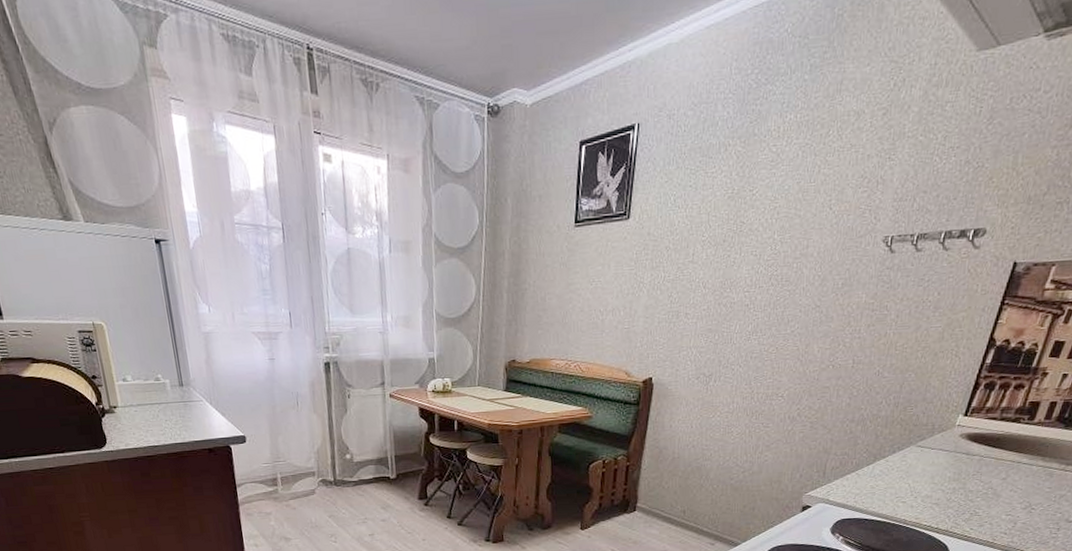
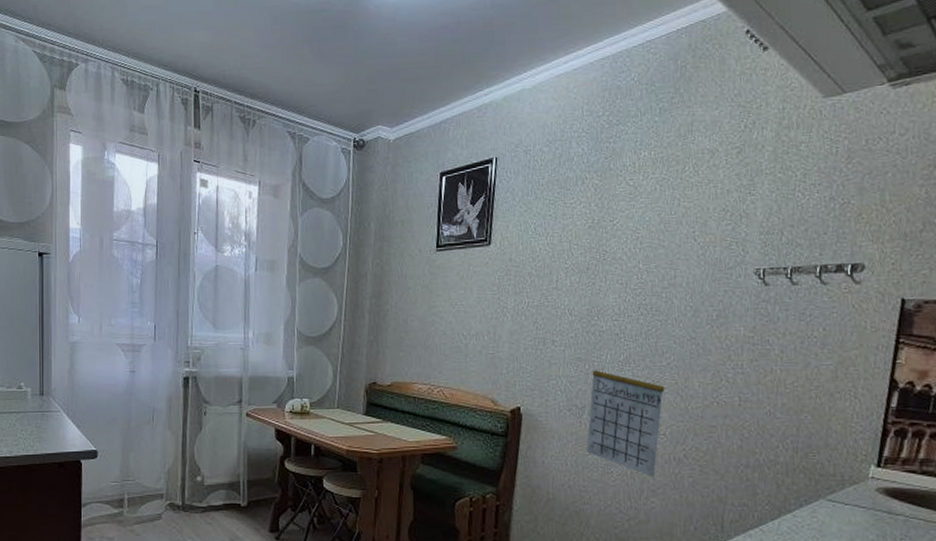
calendar: none [711,327,787,435] -> present [586,358,665,478]

